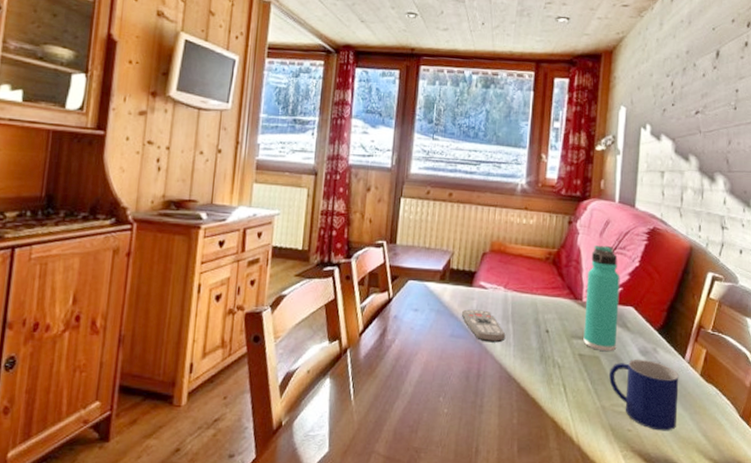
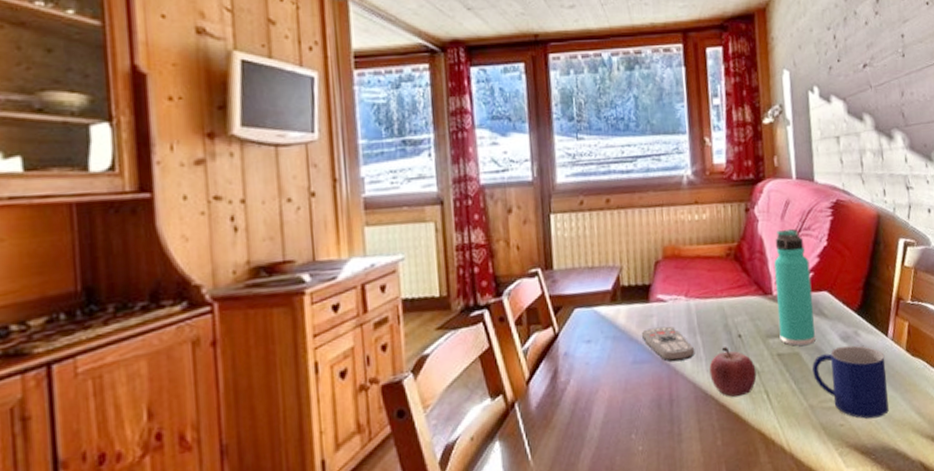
fruit: none [515,338,558,385] -> present [709,347,757,398]

